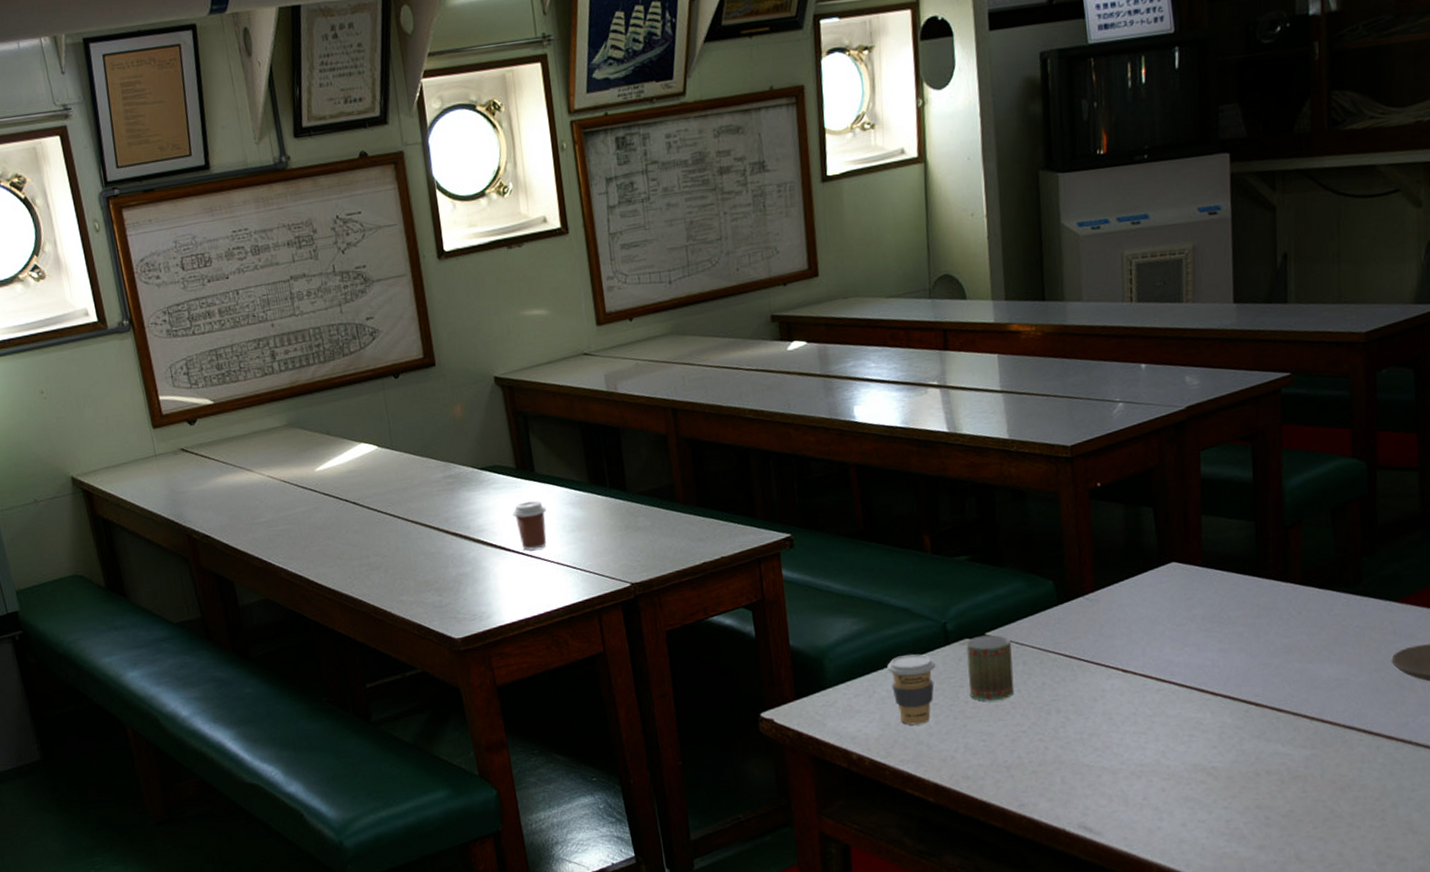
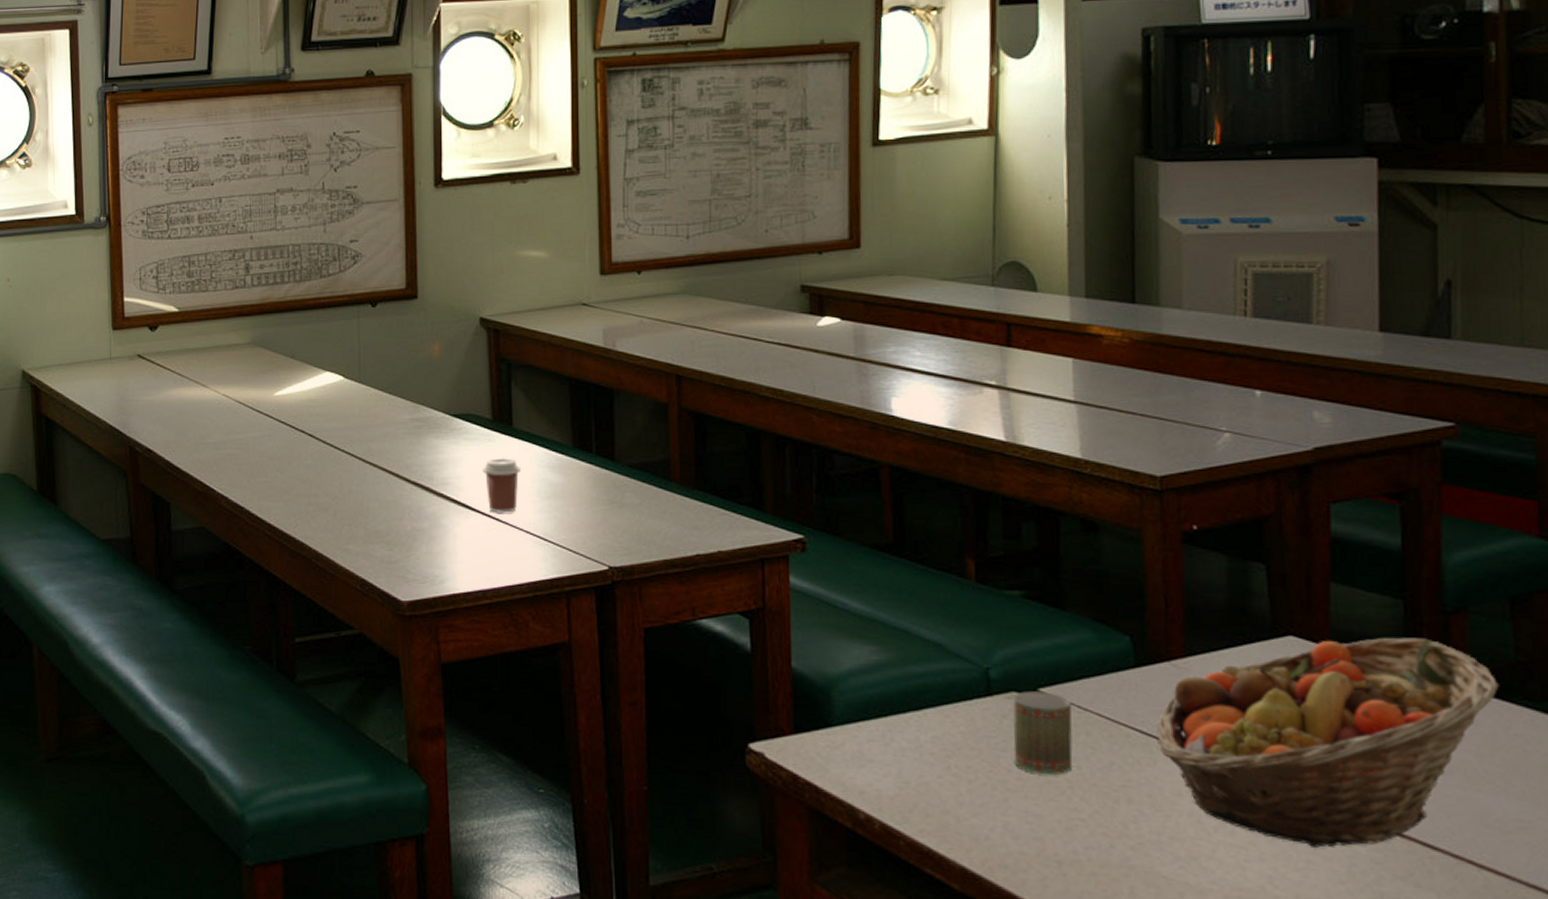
coffee cup: present [887,654,935,725] -> none [911,700,972,789]
fruit basket: none [1076,549,1324,724] -> present [1157,637,1499,848]

